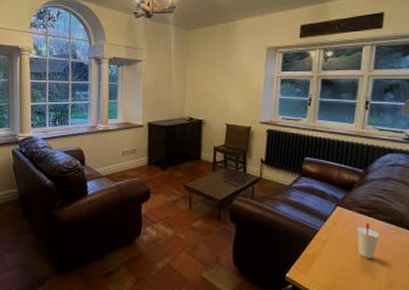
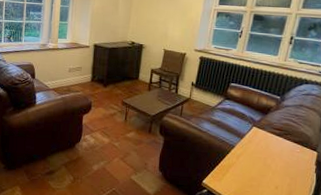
cup: present [357,223,379,260] -> none [267,142,287,173]

